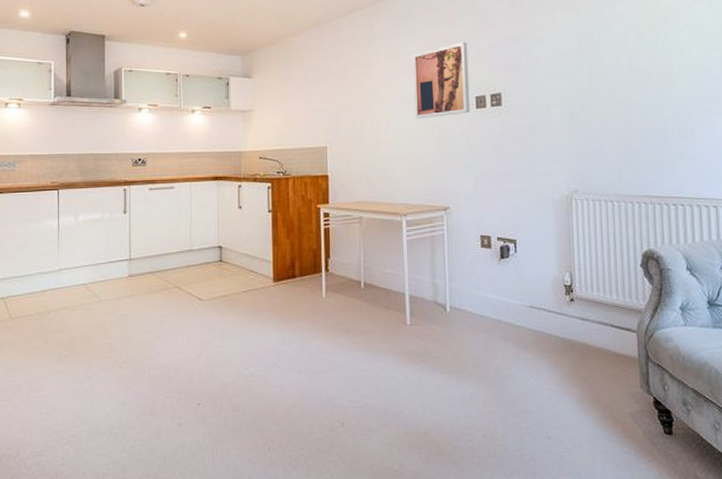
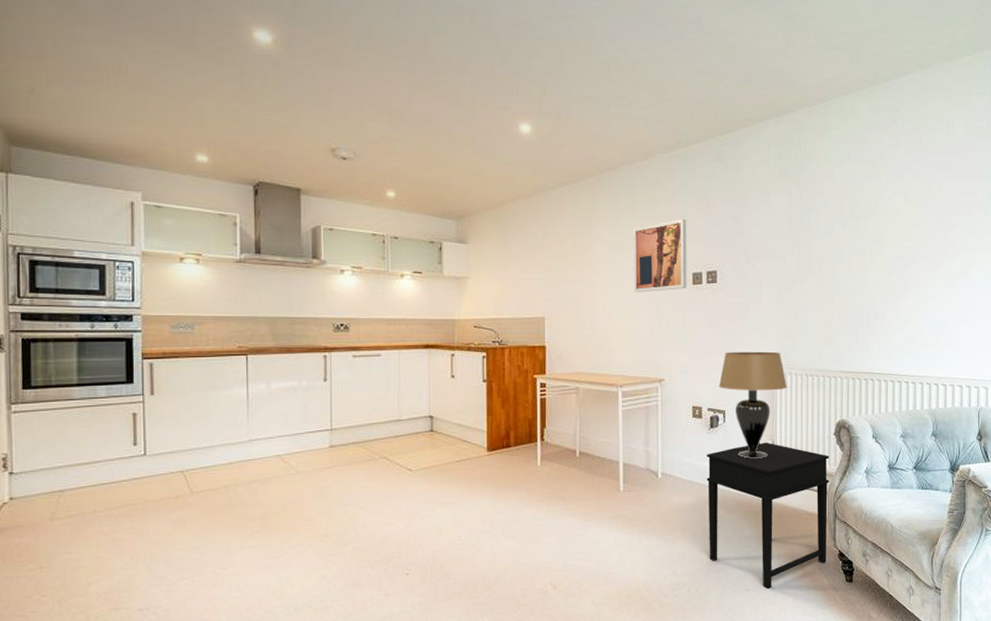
side table: none [497,274,640,437] -> present [706,442,830,589]
table lamp: none [507,176,585,292] -> present [718,351,788,459]

